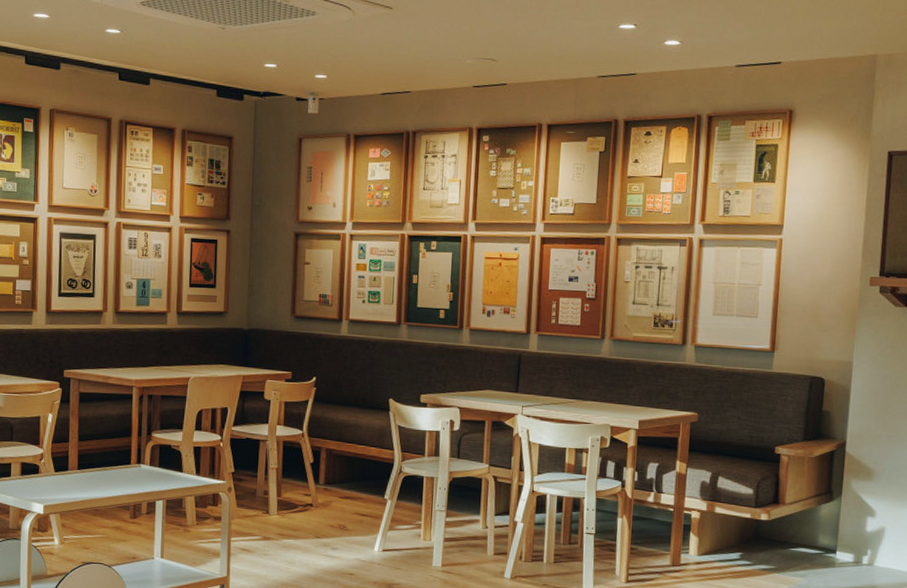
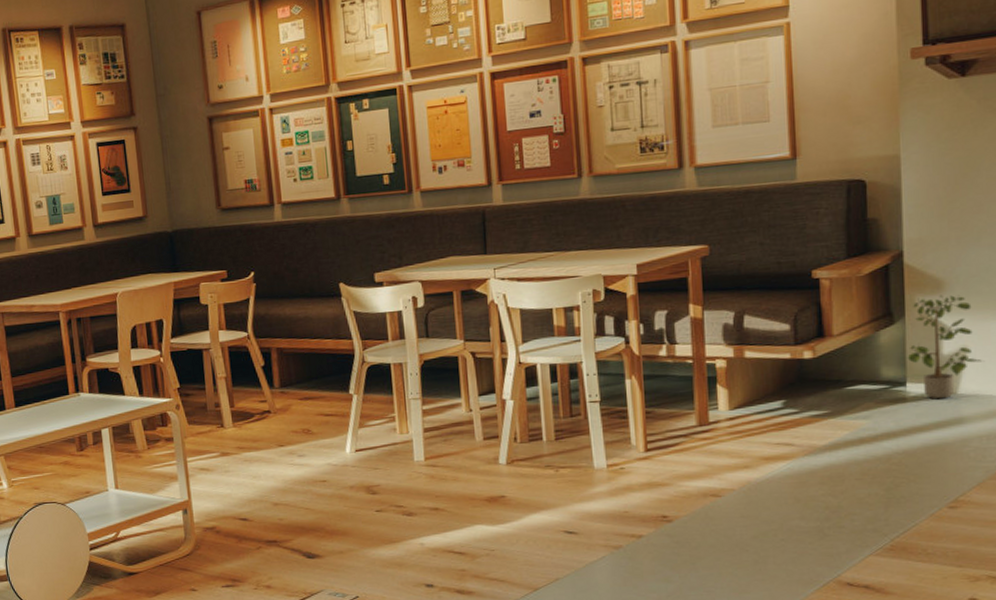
potted plant: none [839,482,897,568] -> present [907,295,985,399]

